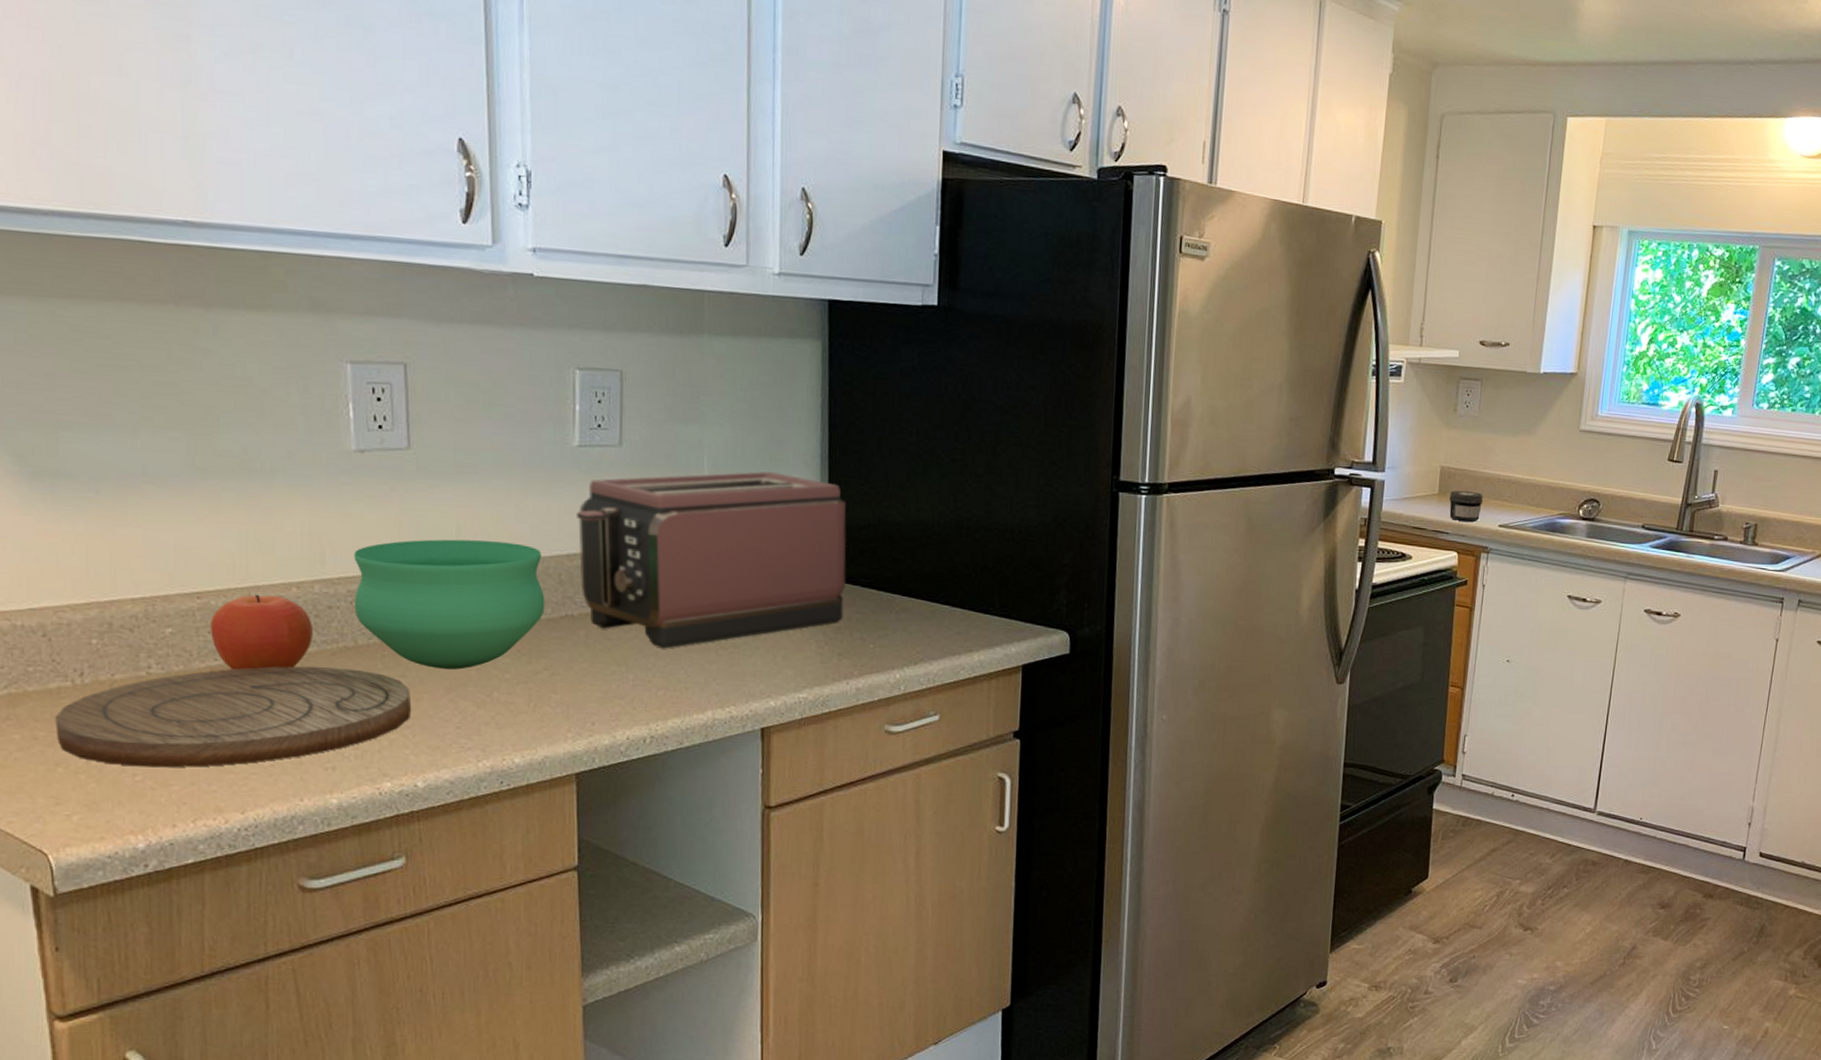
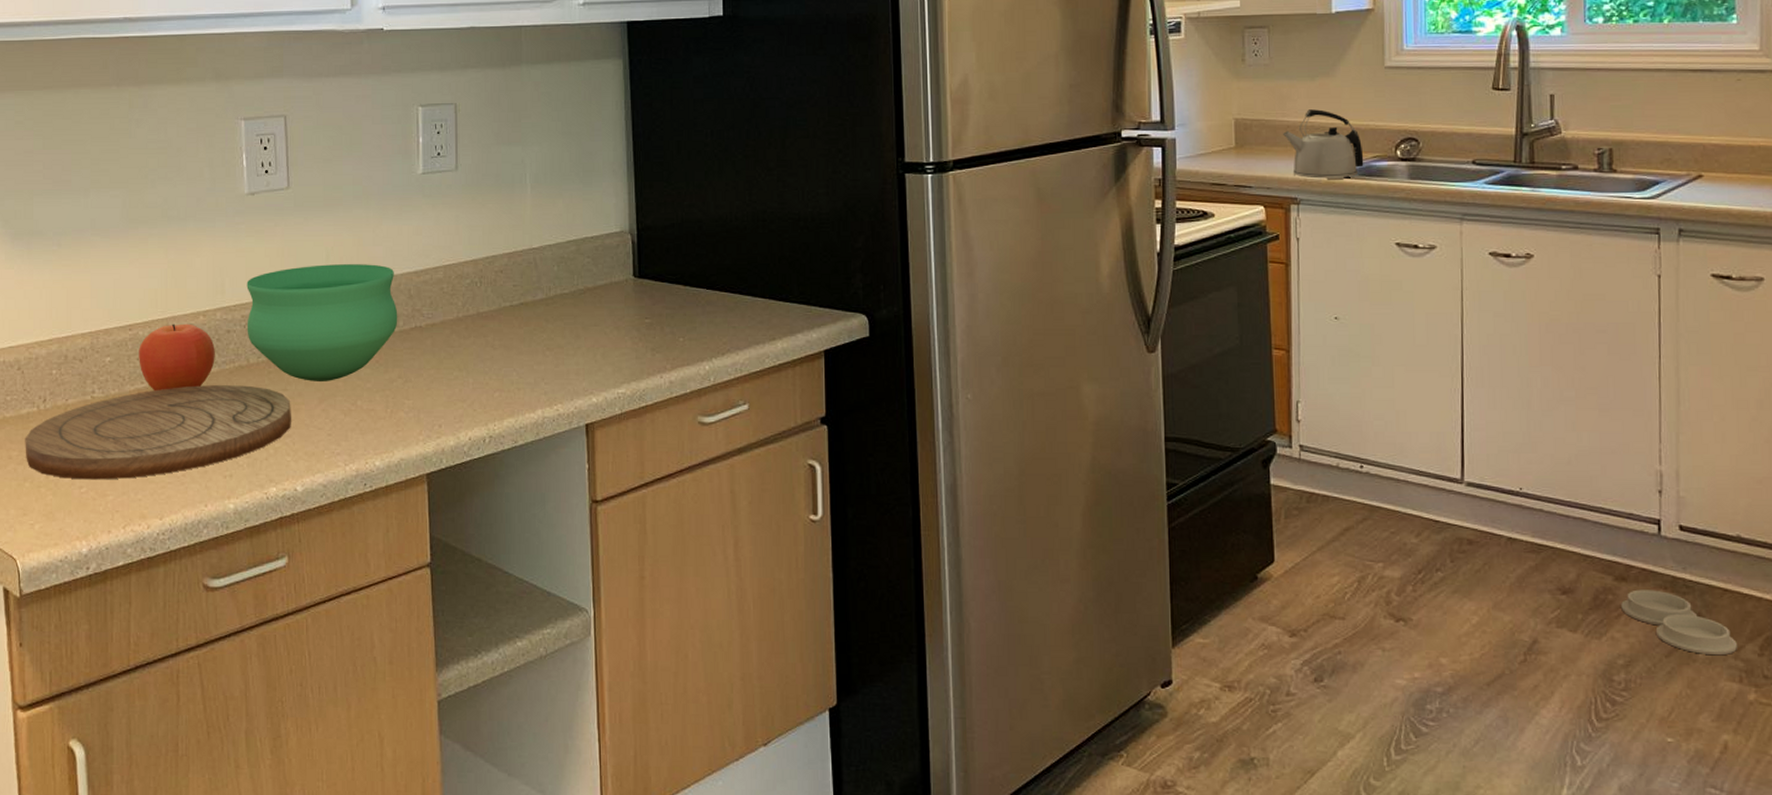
toaster: present [577,471,847,648] -> none [422,181,655,352]
jar: present [1449,490,1484,522] -> none [1248,141,1286,173]
kettle: none [1482,464,1551,534] -> present [1283,109,1364,181]
pet bowl: none [1705,905,1788,959] -> present [1621,589,1737,656]

